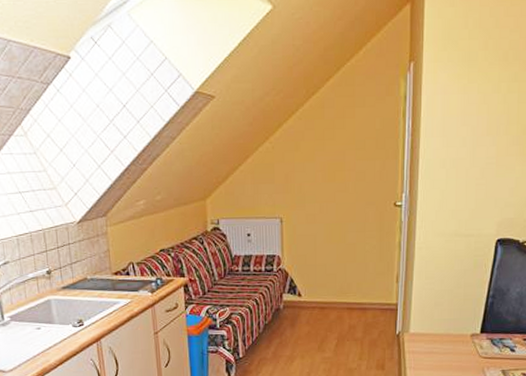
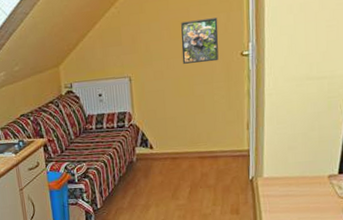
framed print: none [336,164,373,210] -> present [181,17,219,64]

